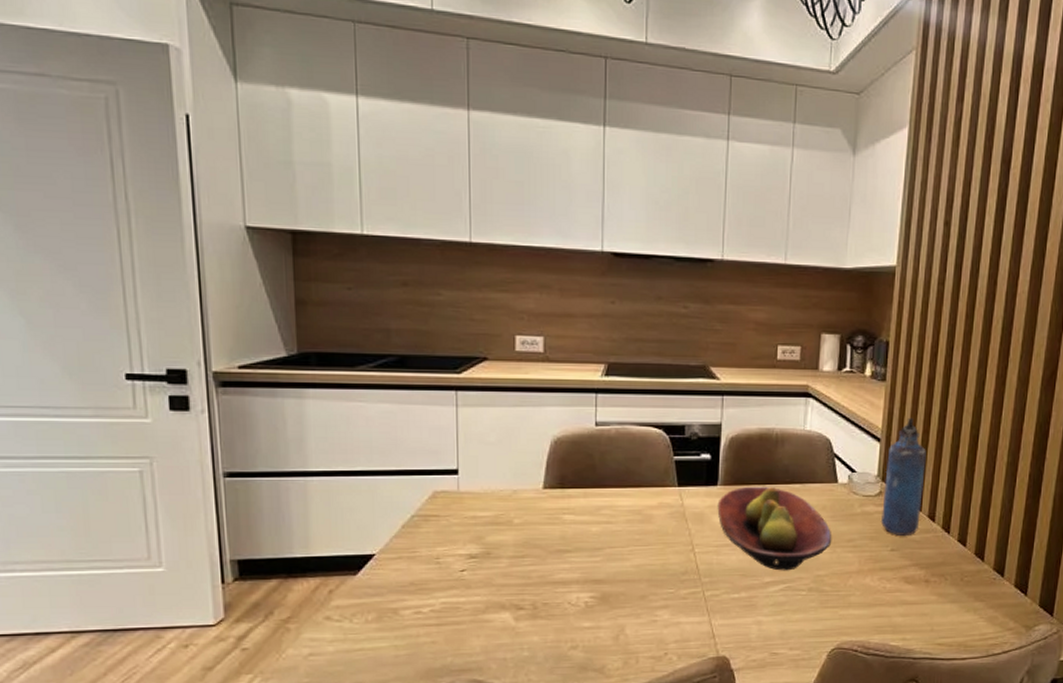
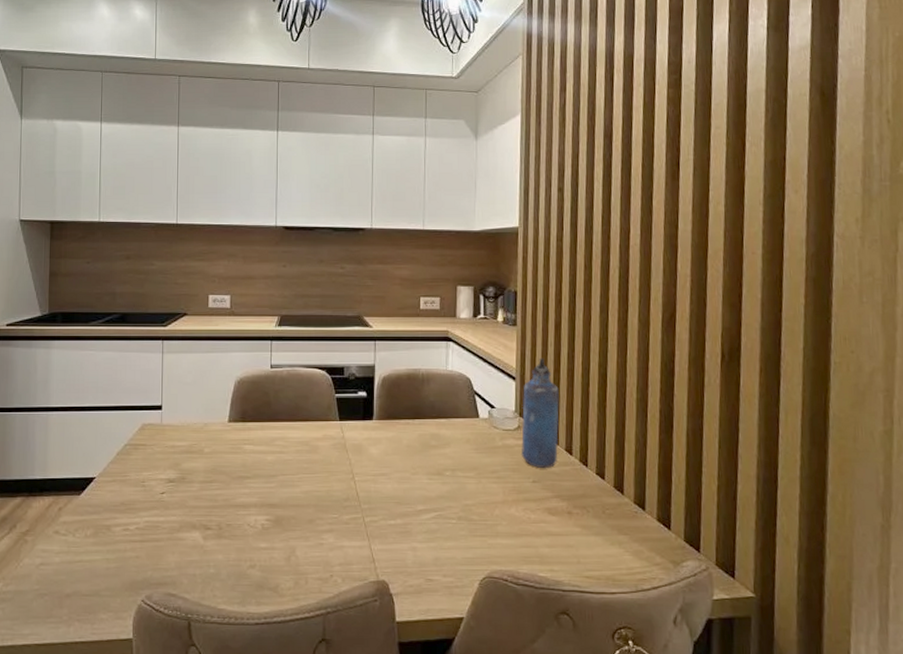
fruit bowl: present [717,486,832,571] -> none [373,420,477,500]

